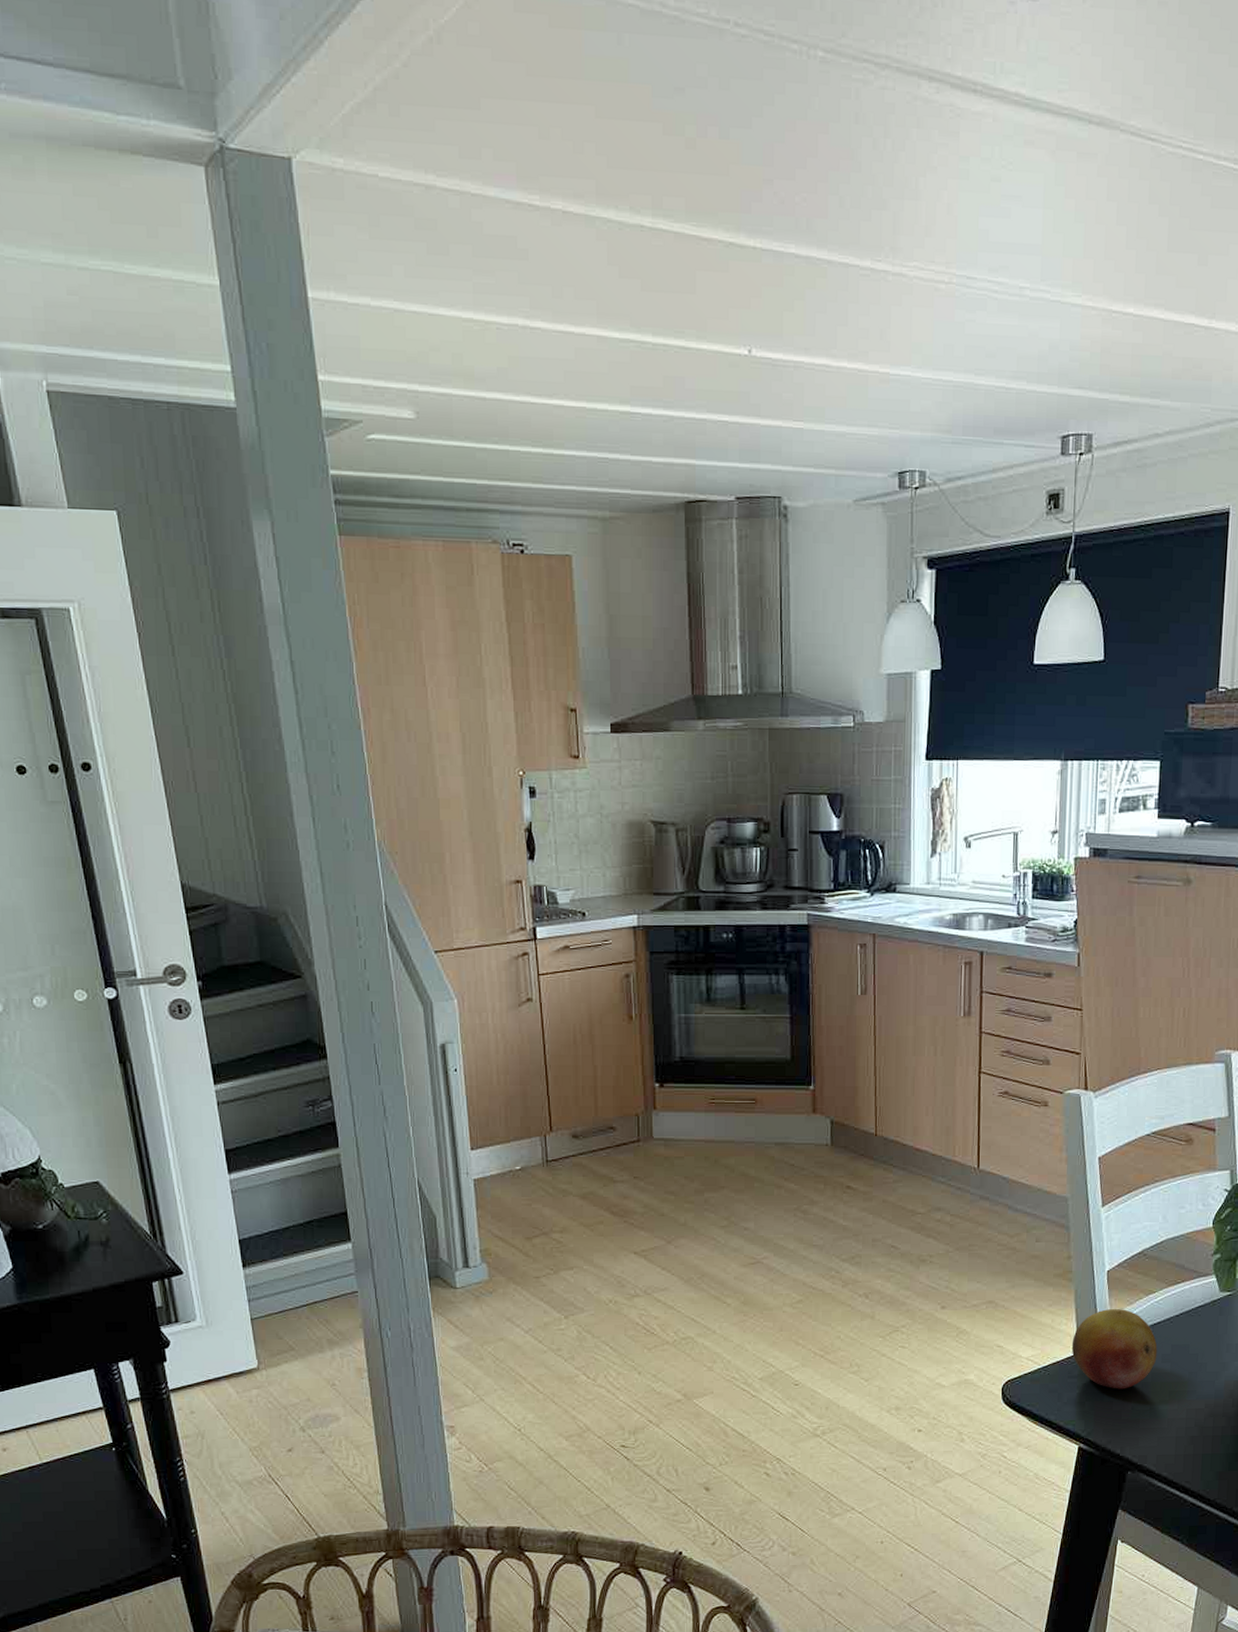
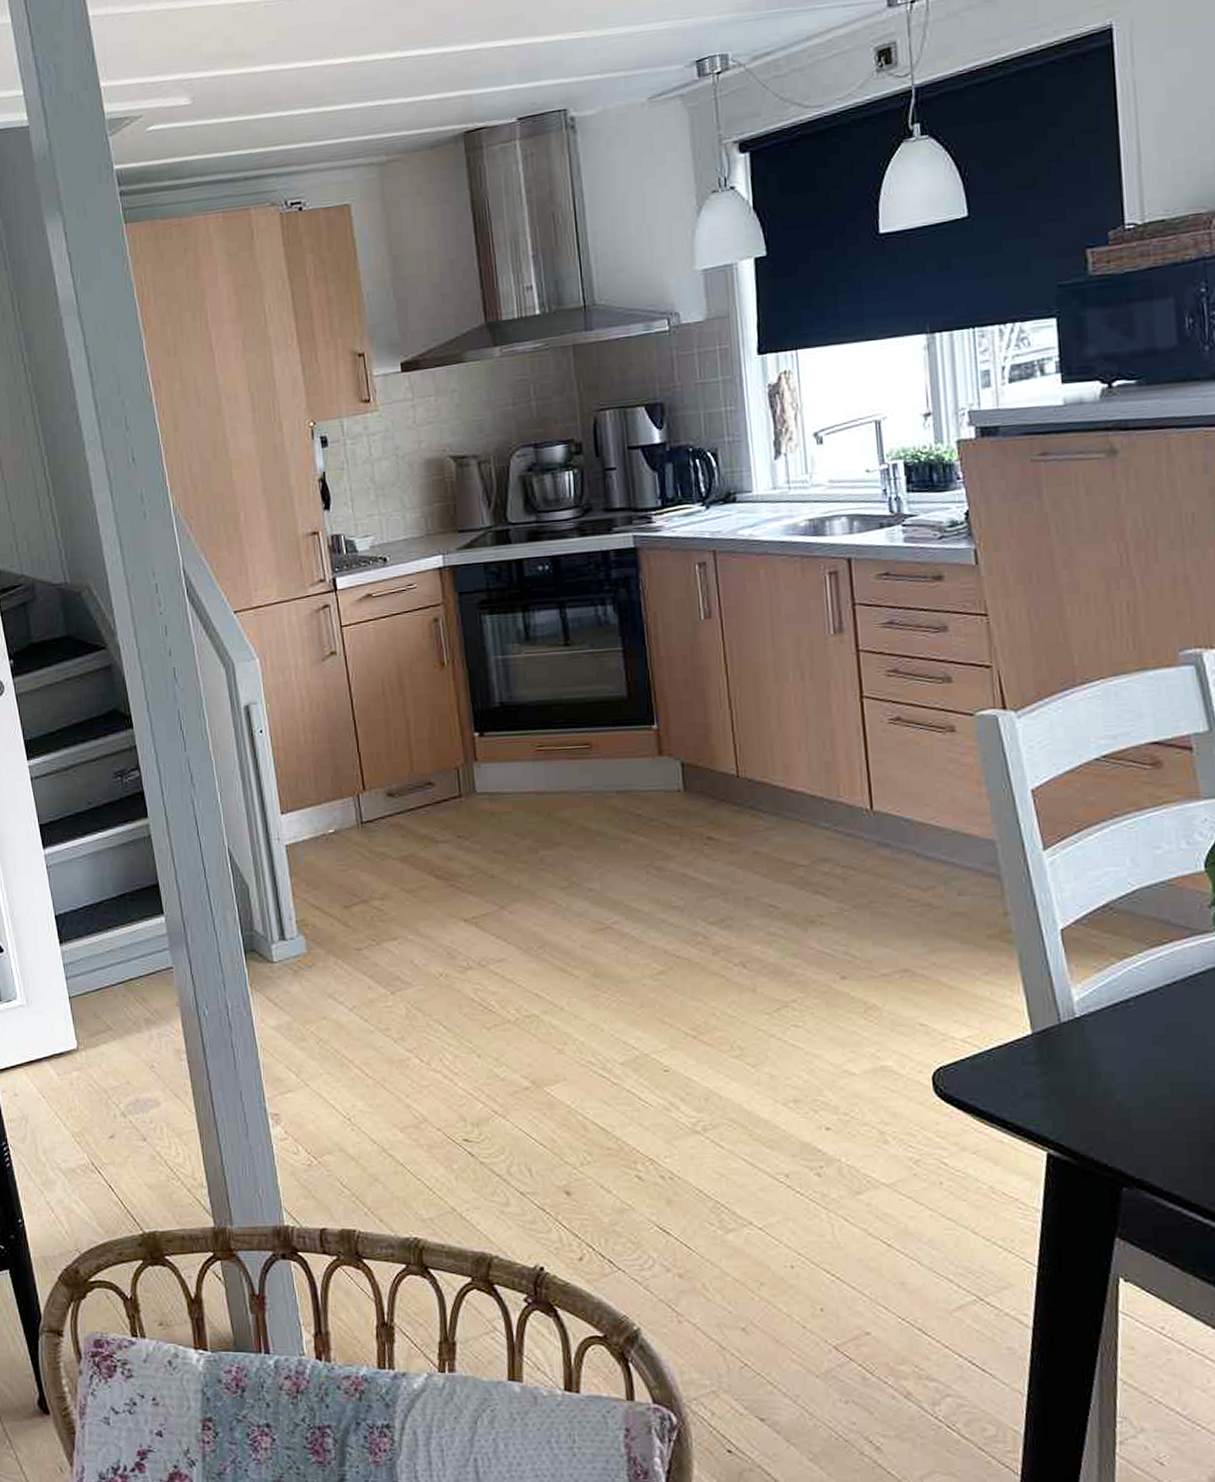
fruit: present [1071,1309,1157,1389] -> none [1022,977,1146,1080]

